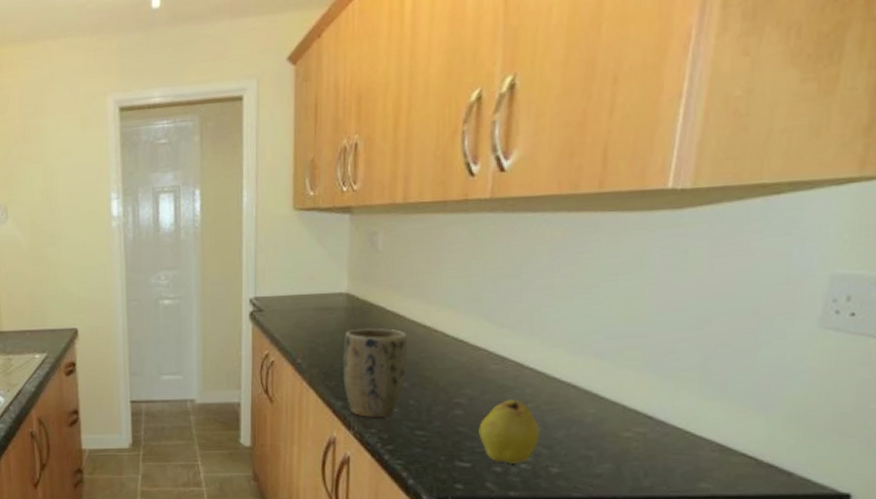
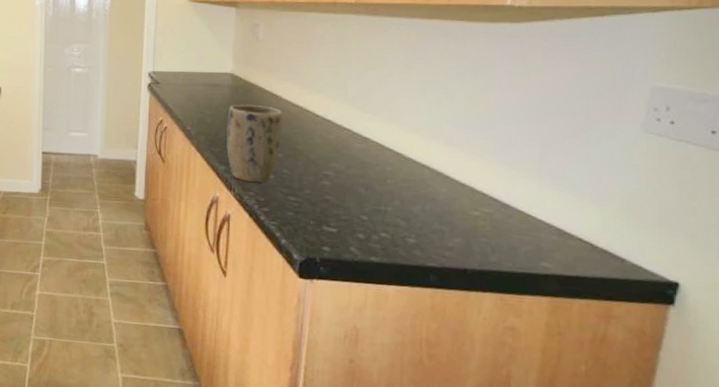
fruit: present [478,399,540,464] -> none [344,175,398,232]

